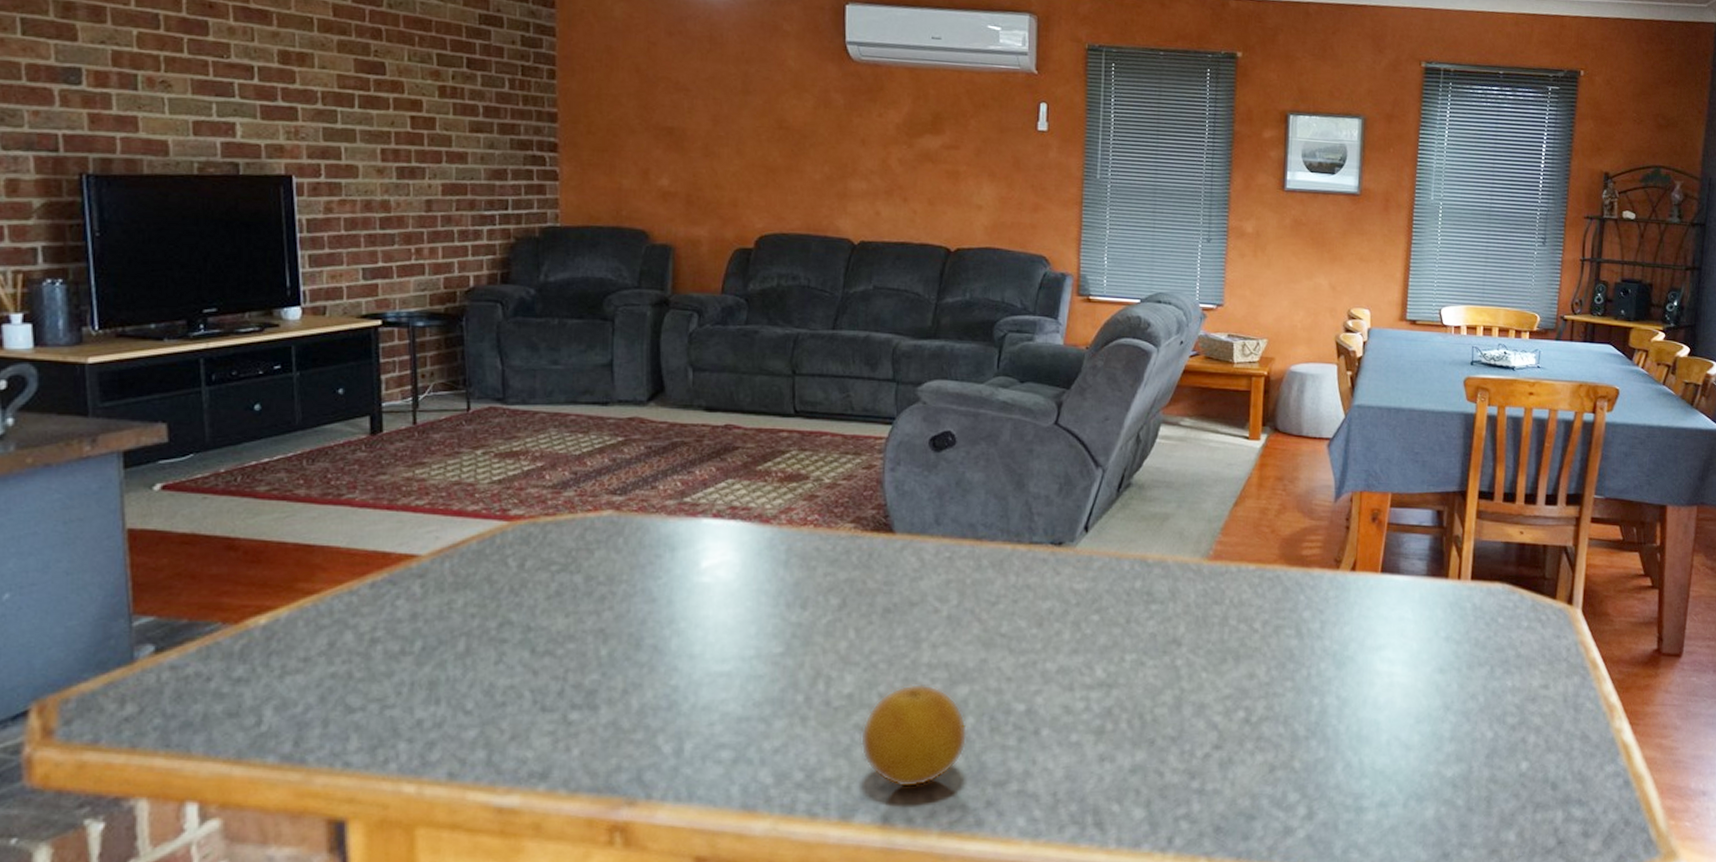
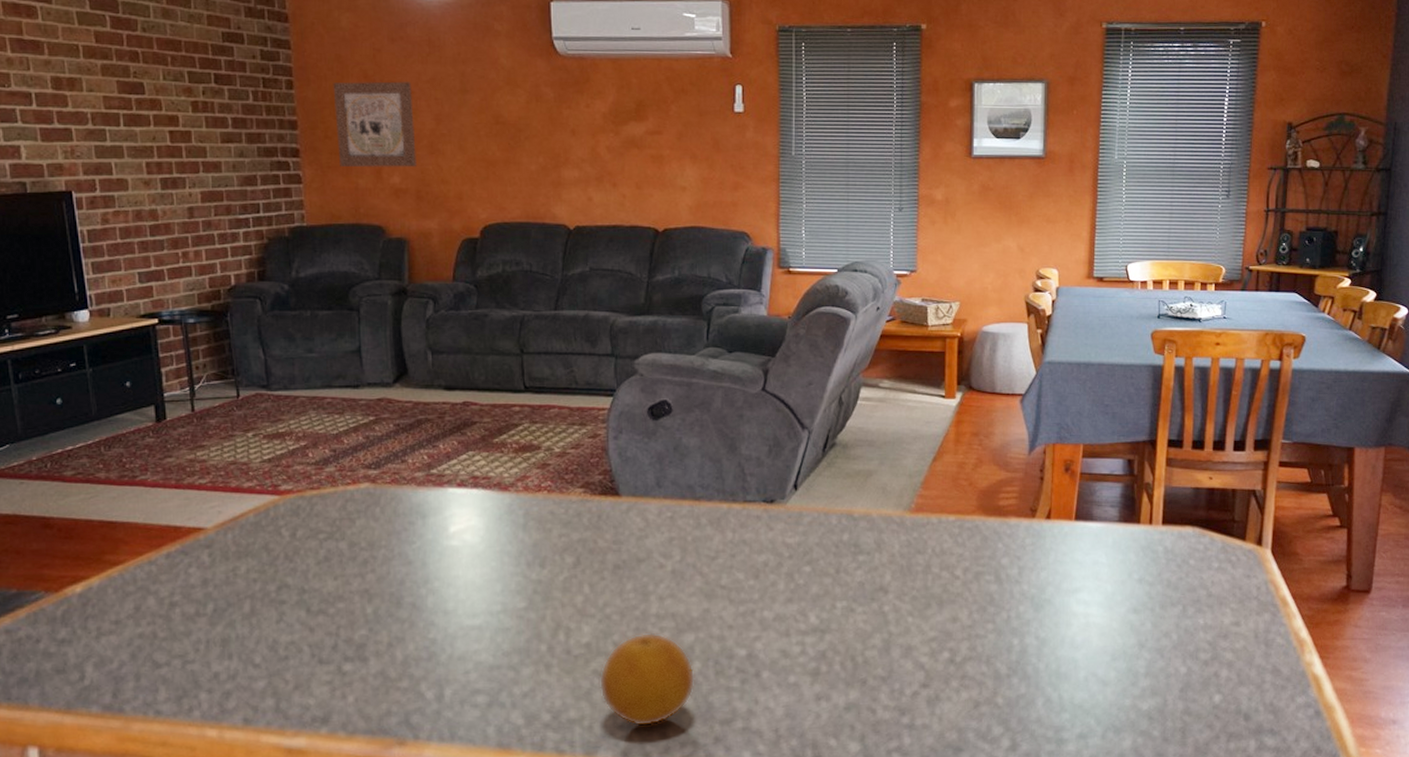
wall art: none [600,75,689,170] -> present [333,81,417,168]

